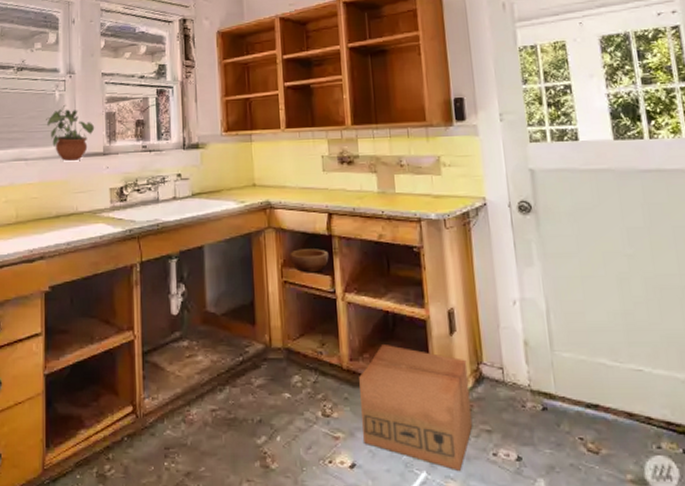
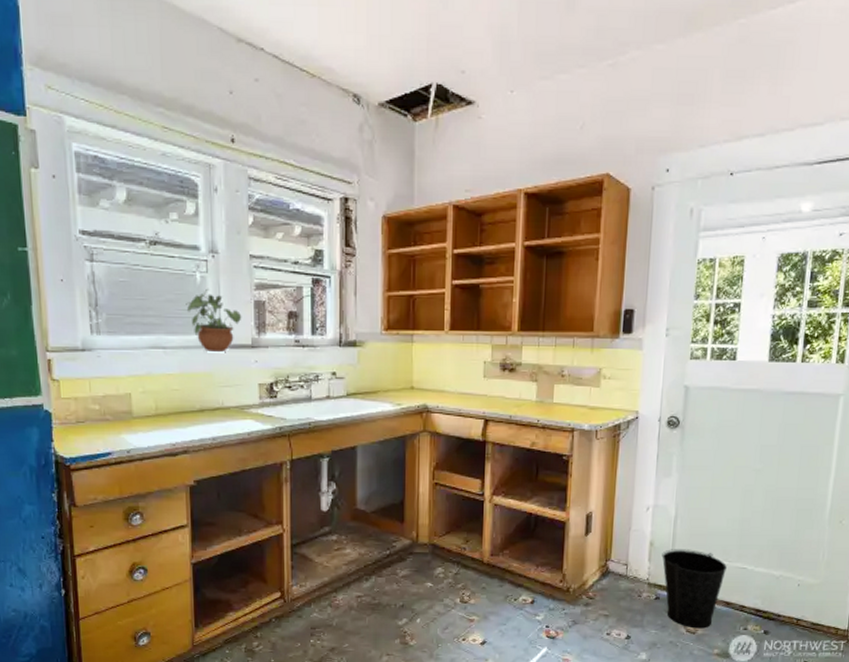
bowl: present [290,249,329,273] -> none [443,453,481,476]
cardboard box: present [359,343,473,471] -> none [496,541,597,647]
bucket: none [540,348,620,447] -> present [661,549,727,629]

